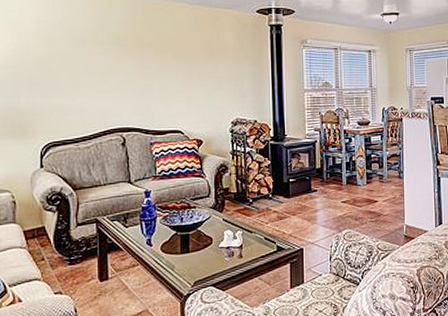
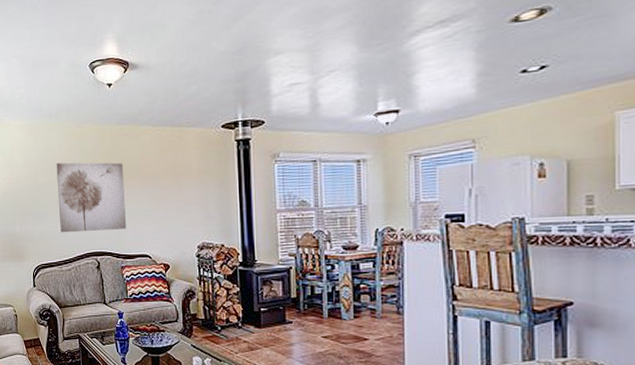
wall art: none [77,32,158,107] -> present [56,162,127,233]

